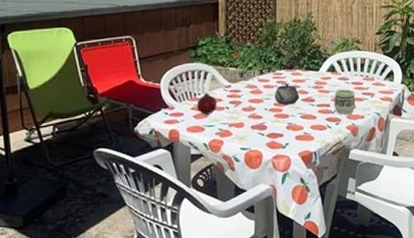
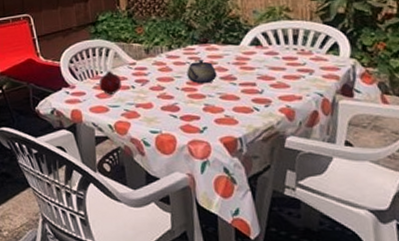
cup: present [333,89,356,115] -> none [260,65,290,96]

